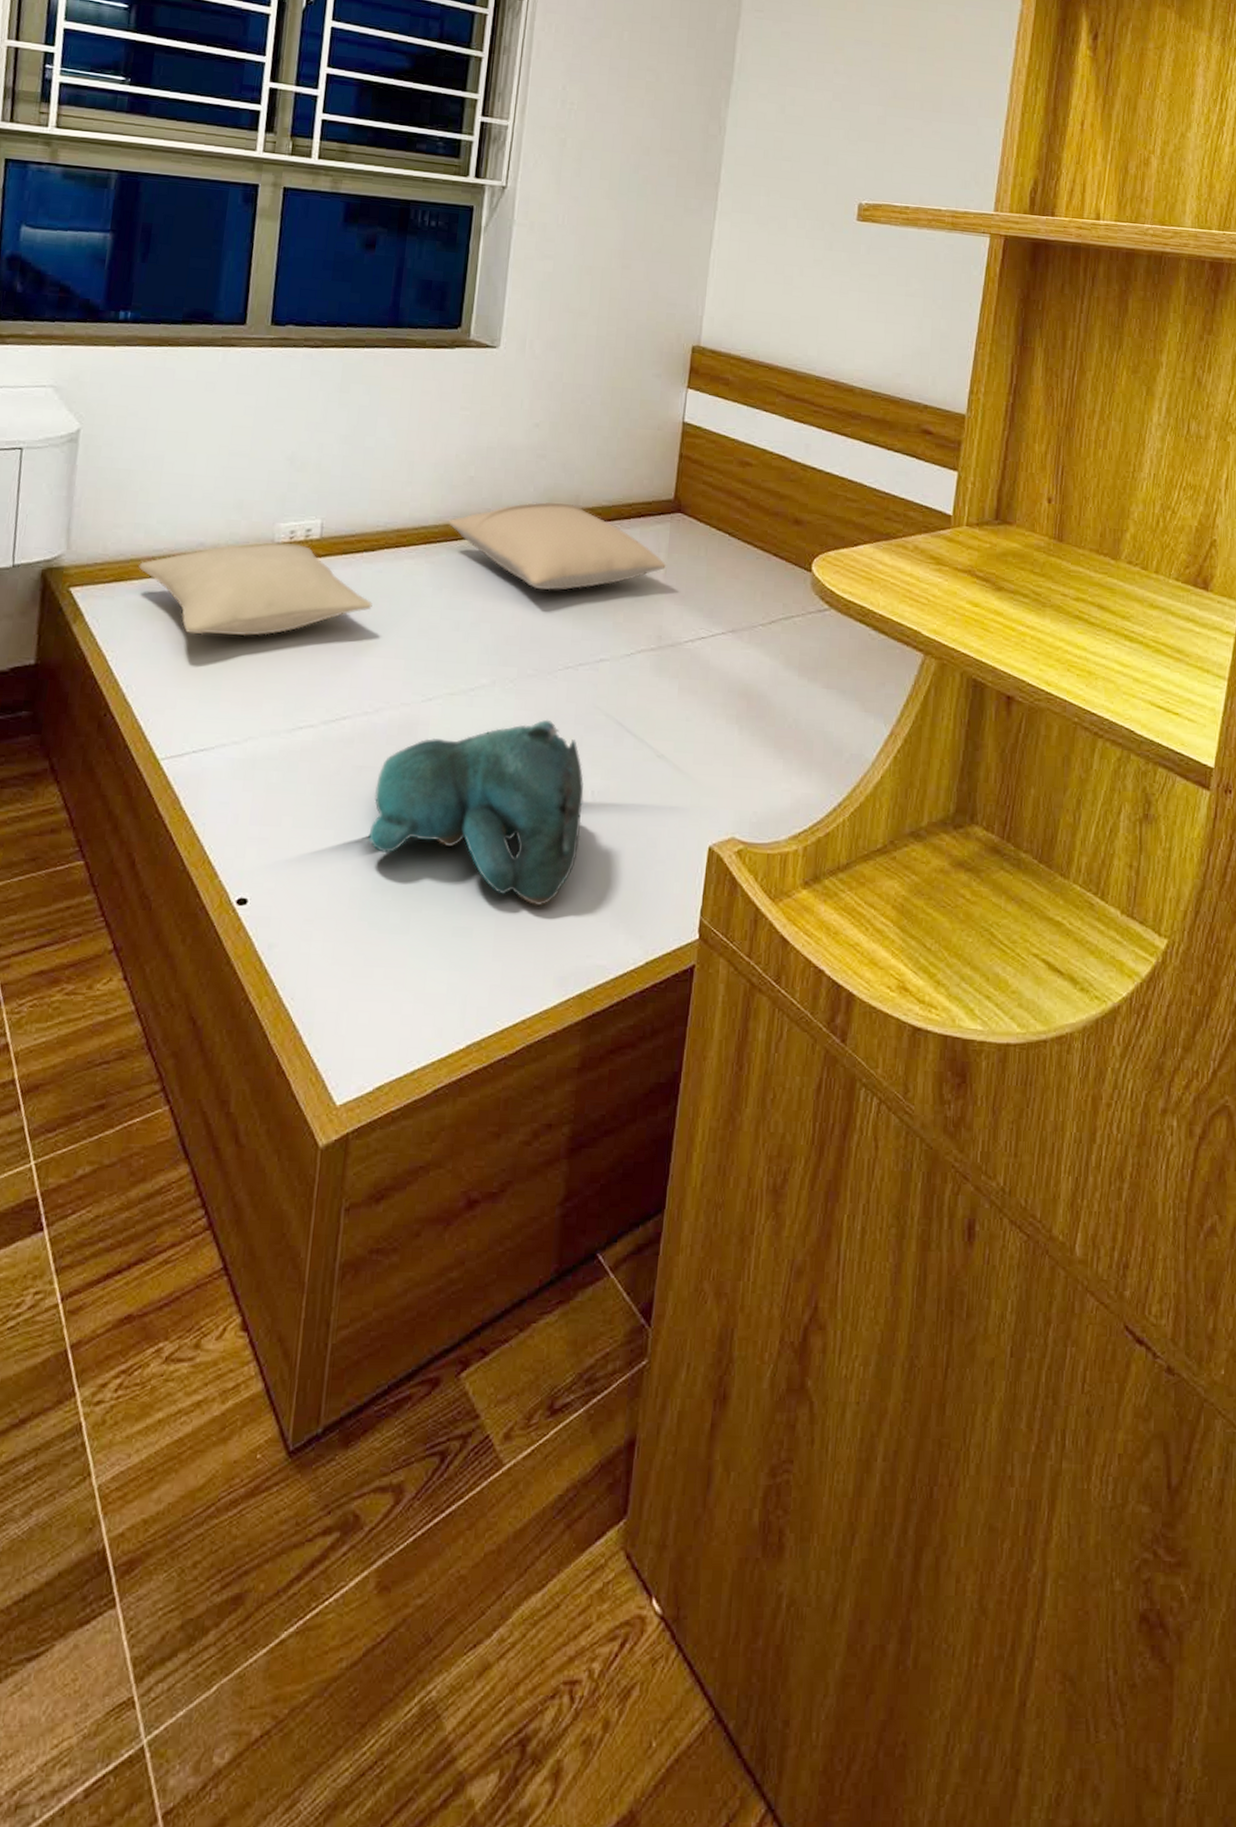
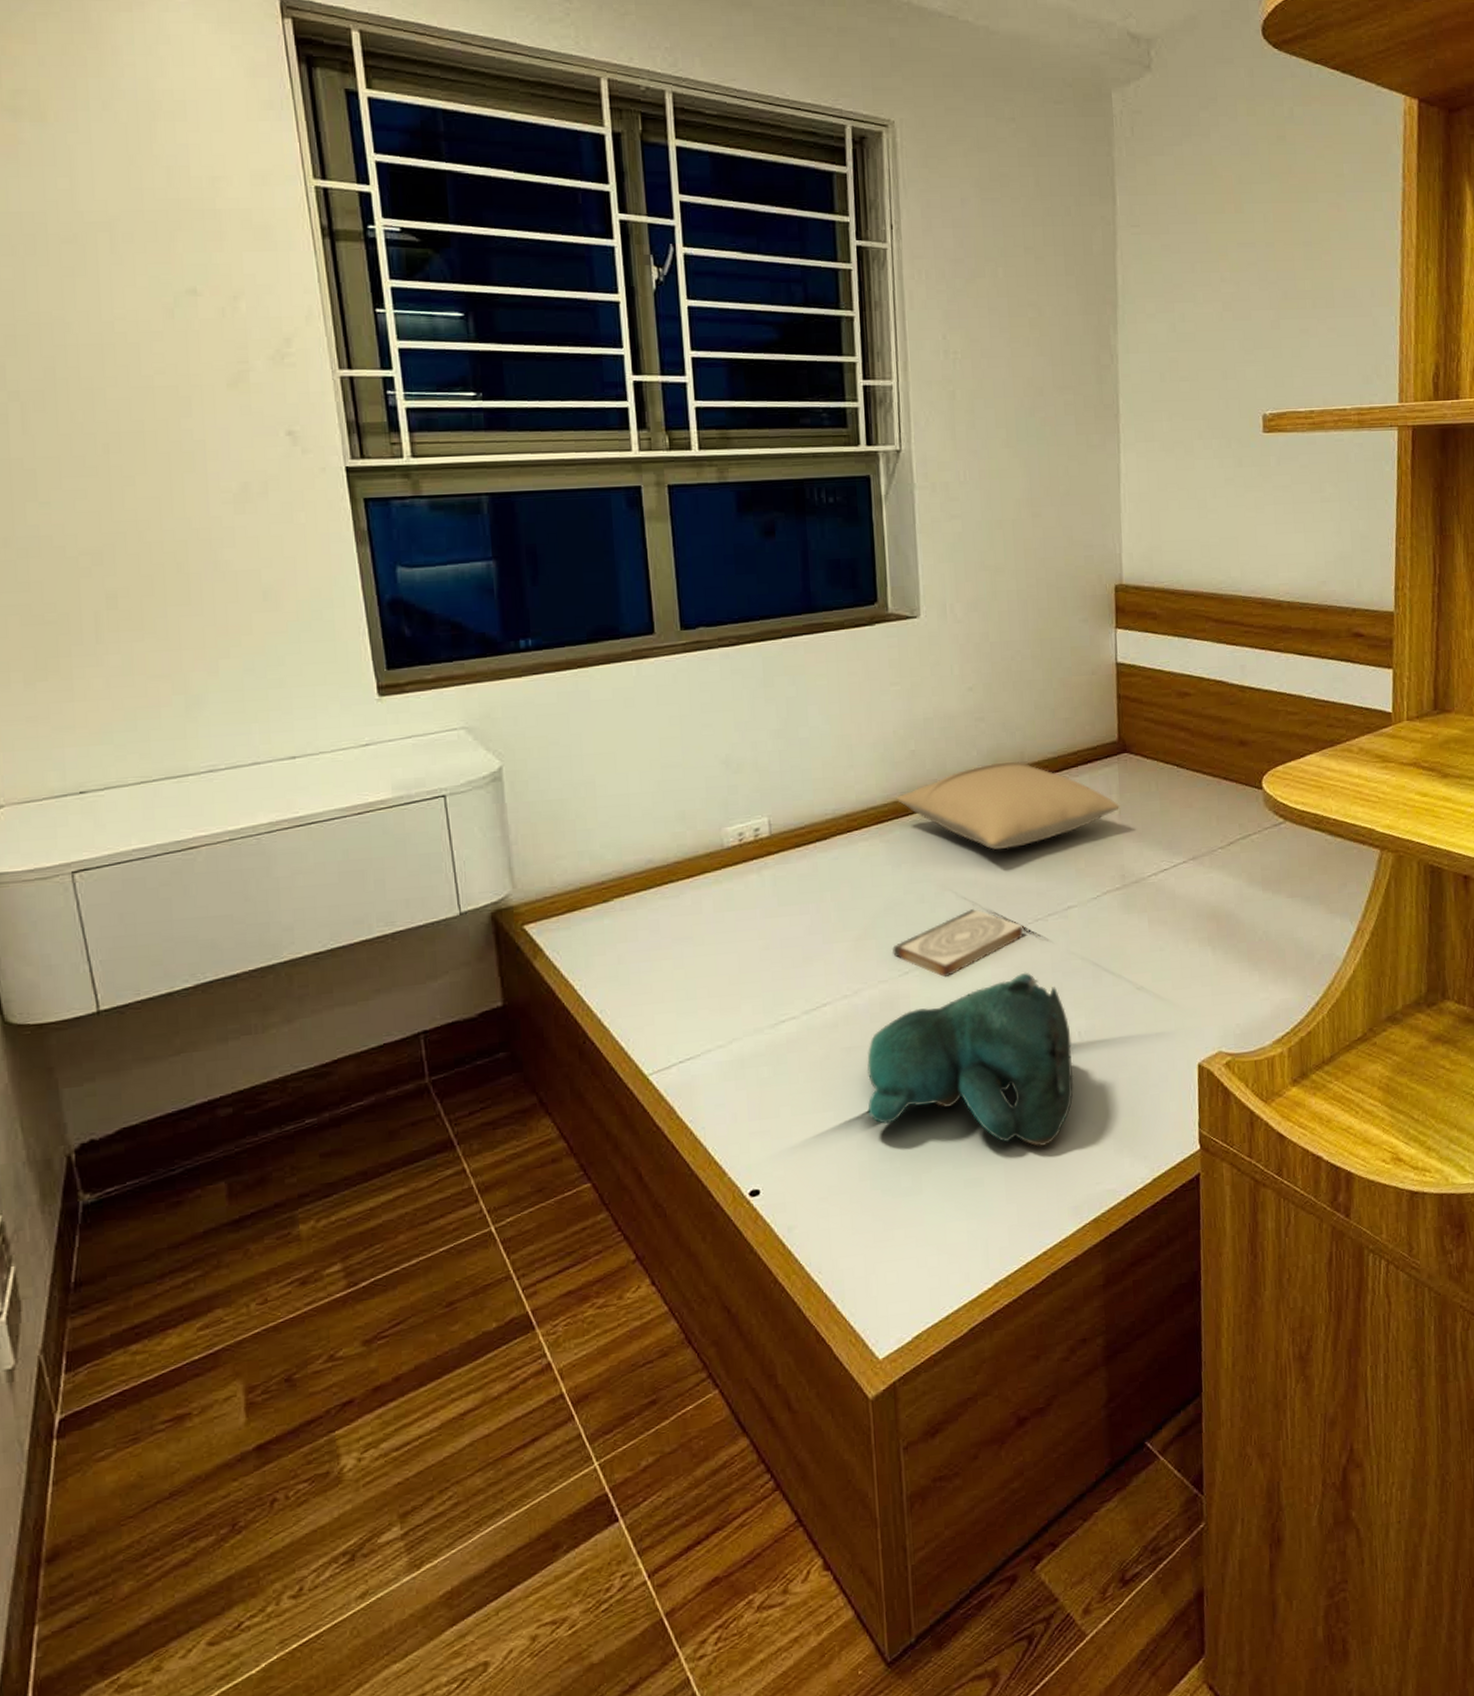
pillow: present [138,543,373,636] -> none [590,845,834,951]
book: none [420,645,553,711] -> present [892,909,1024,978]

